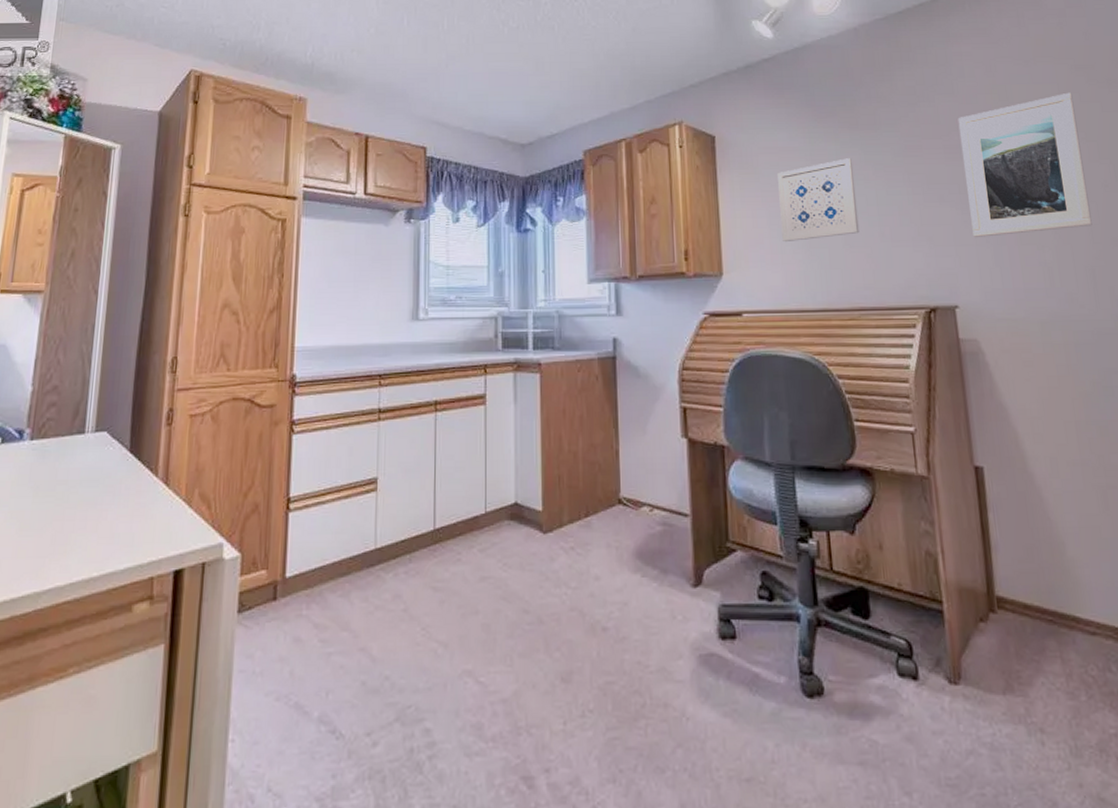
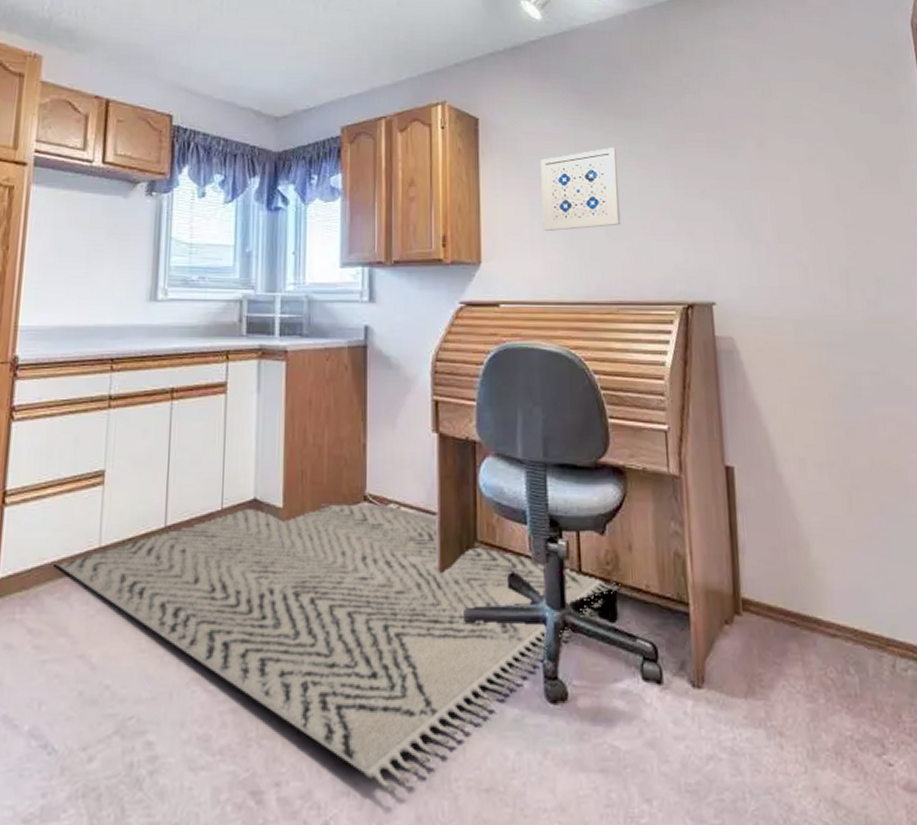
rug: none [338,507,873,782] -> present [57,504,621,794]
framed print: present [957,92,1092,237] -> none [722,91,847,234]

